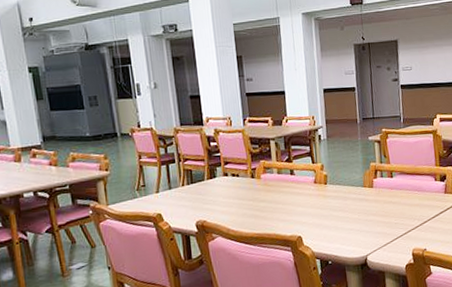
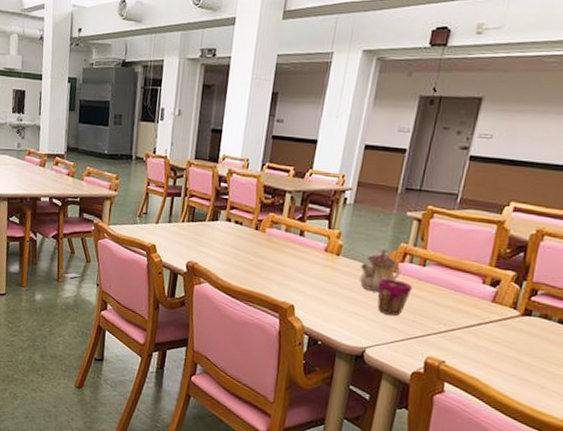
teapot: none [346,170,377,208] -> present [359,249,401,293]
cup: none [362,193,389,224] -> present [377,278,413,316]

